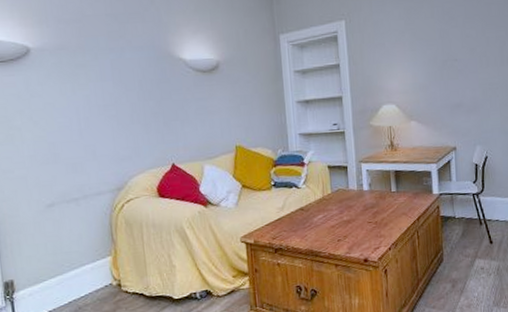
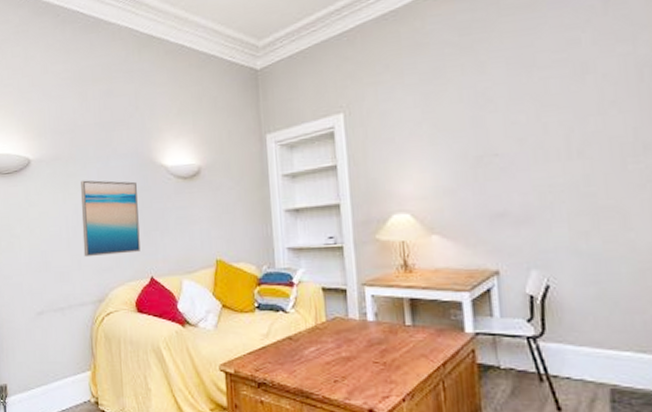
wall art: none [92,71,161,148] -> present [80,180,140,258]

